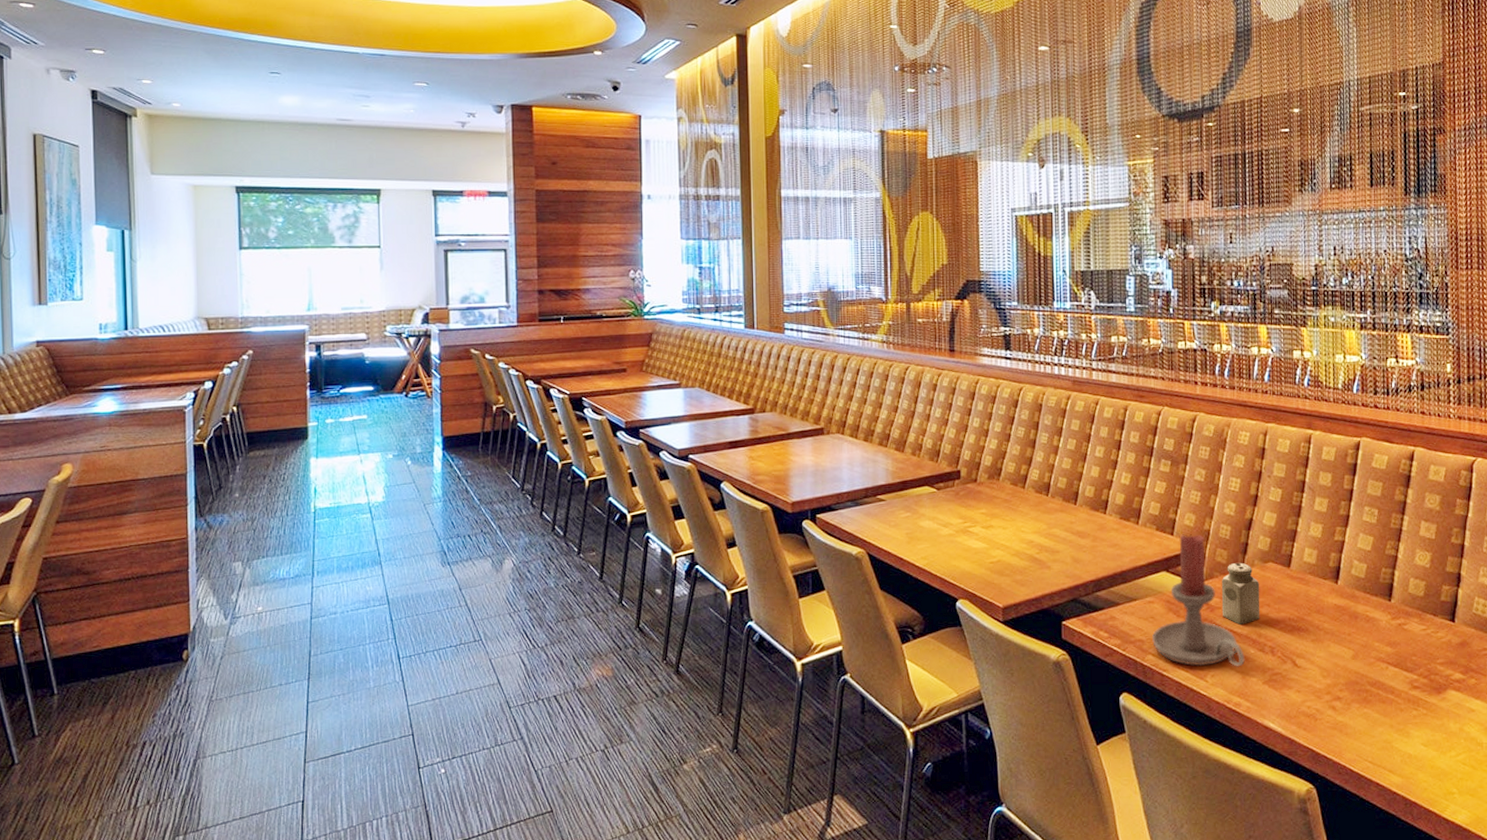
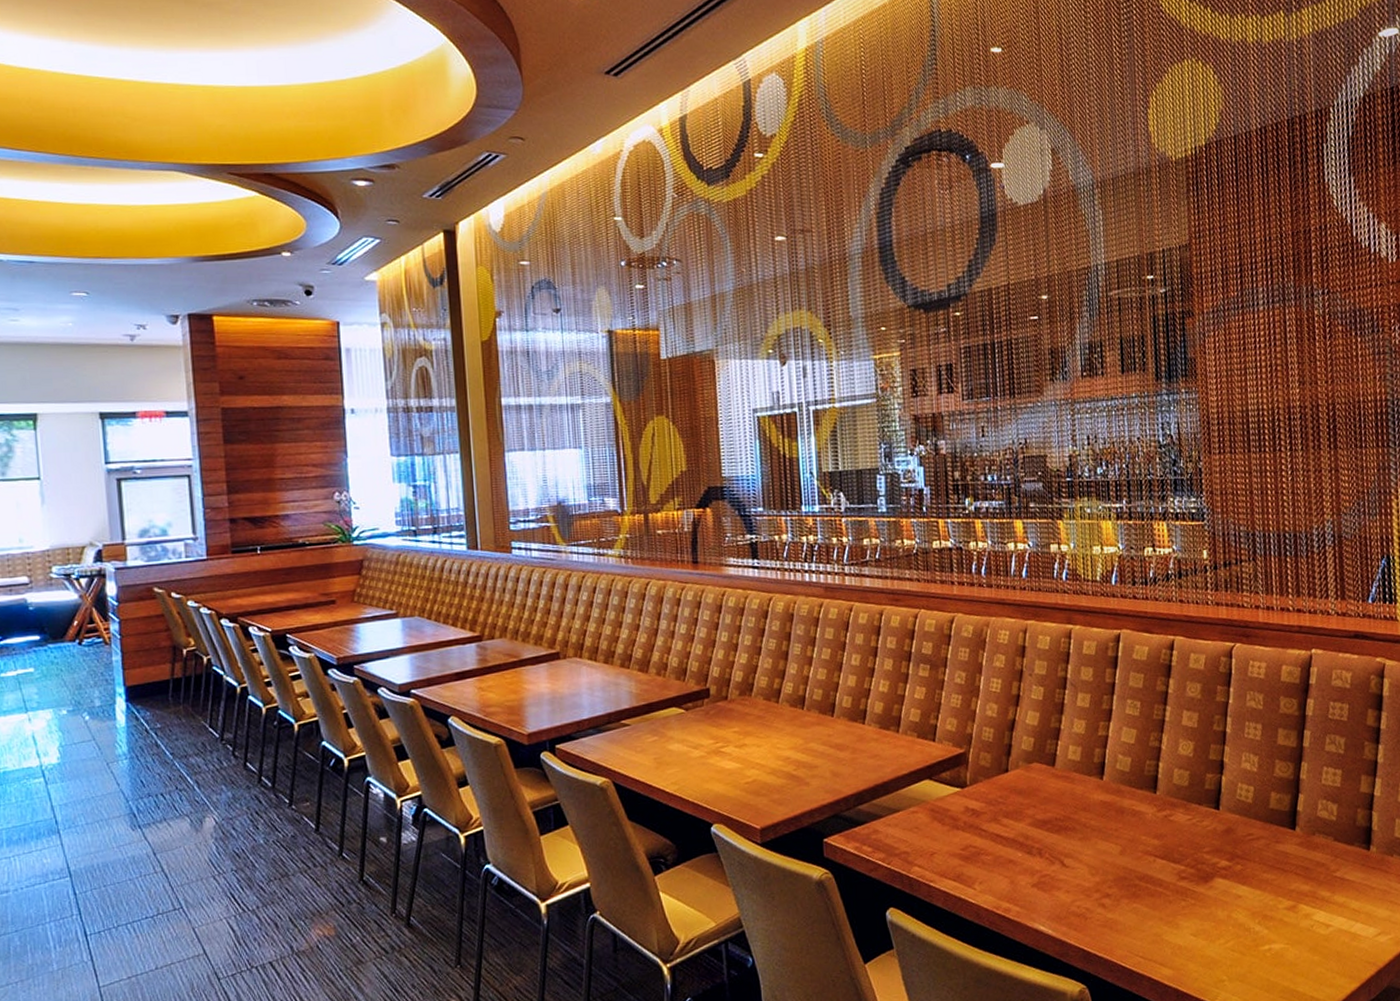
candle holder: present [1152,534,1246,667] -> none [917,739,1014,875]
salt shaker: present [1221,562,1260,625] -> none [985,765,1027,829]

